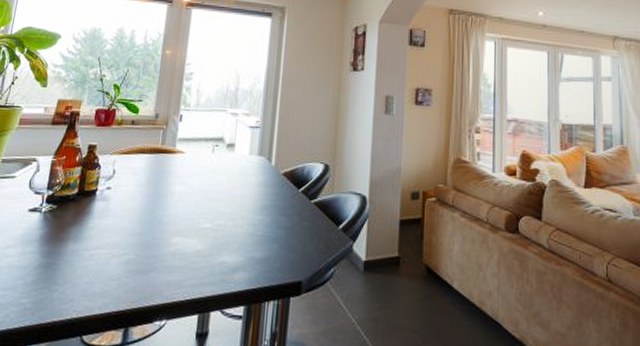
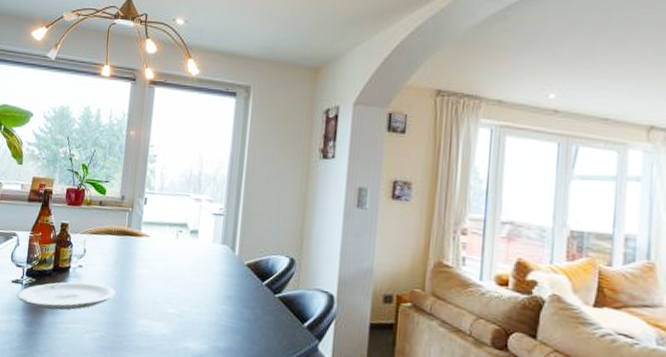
plate: none [33,204,147,237] -> present [16,281,116,310]

